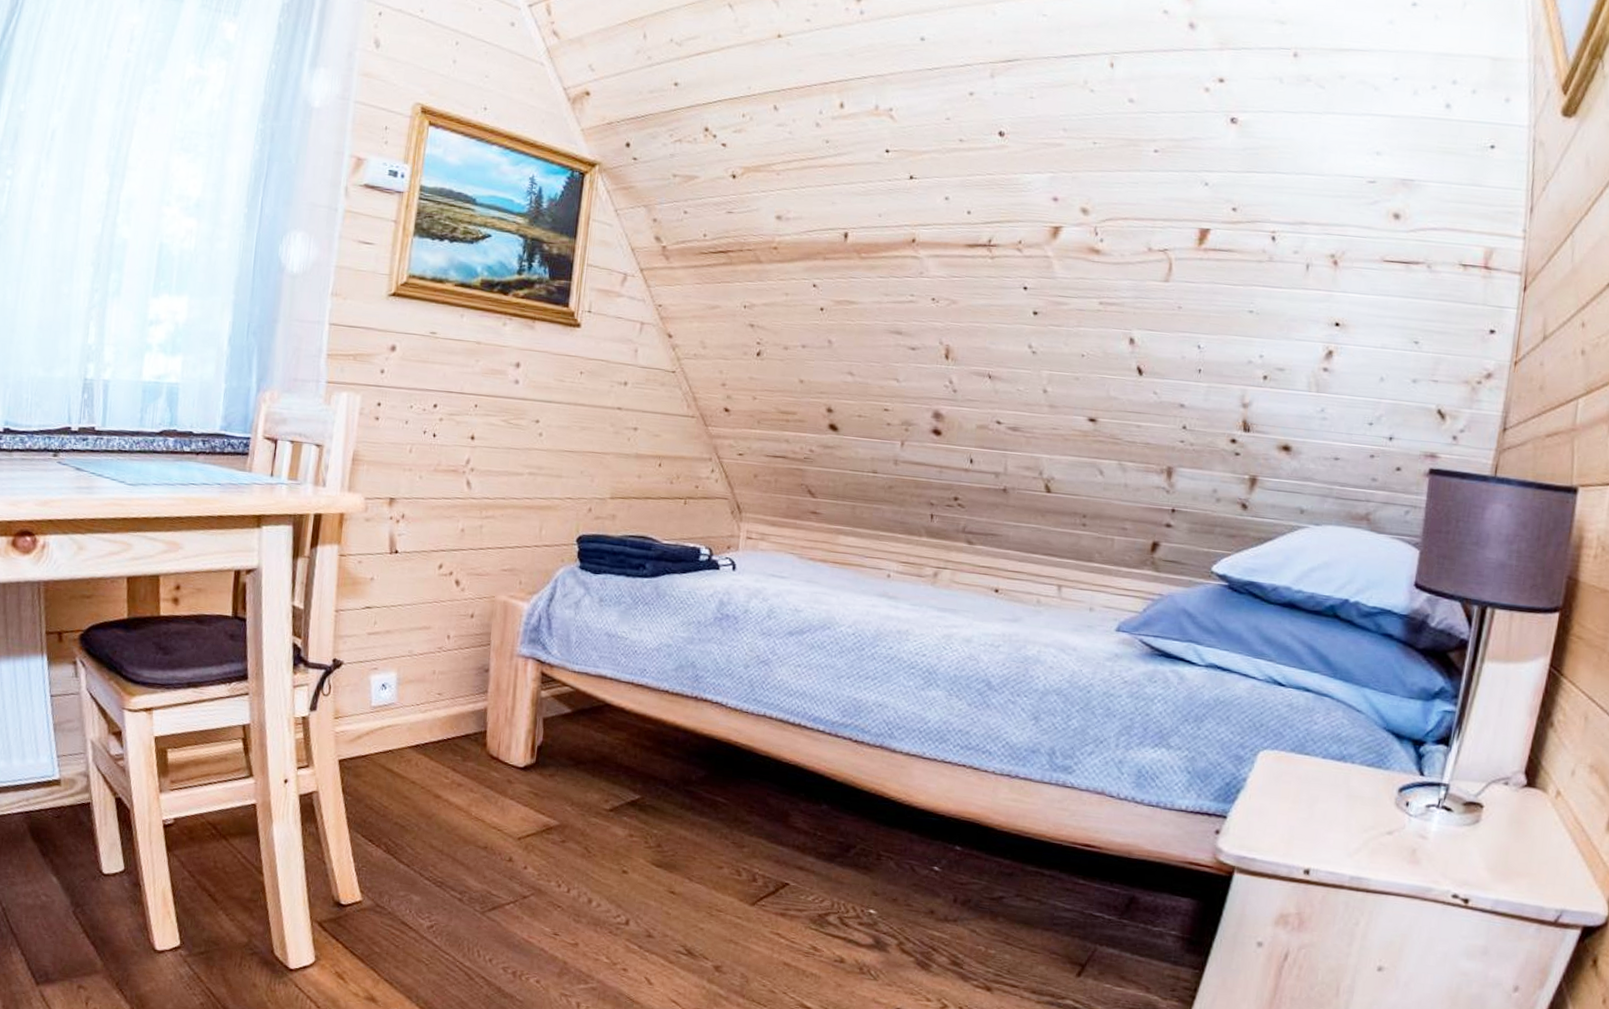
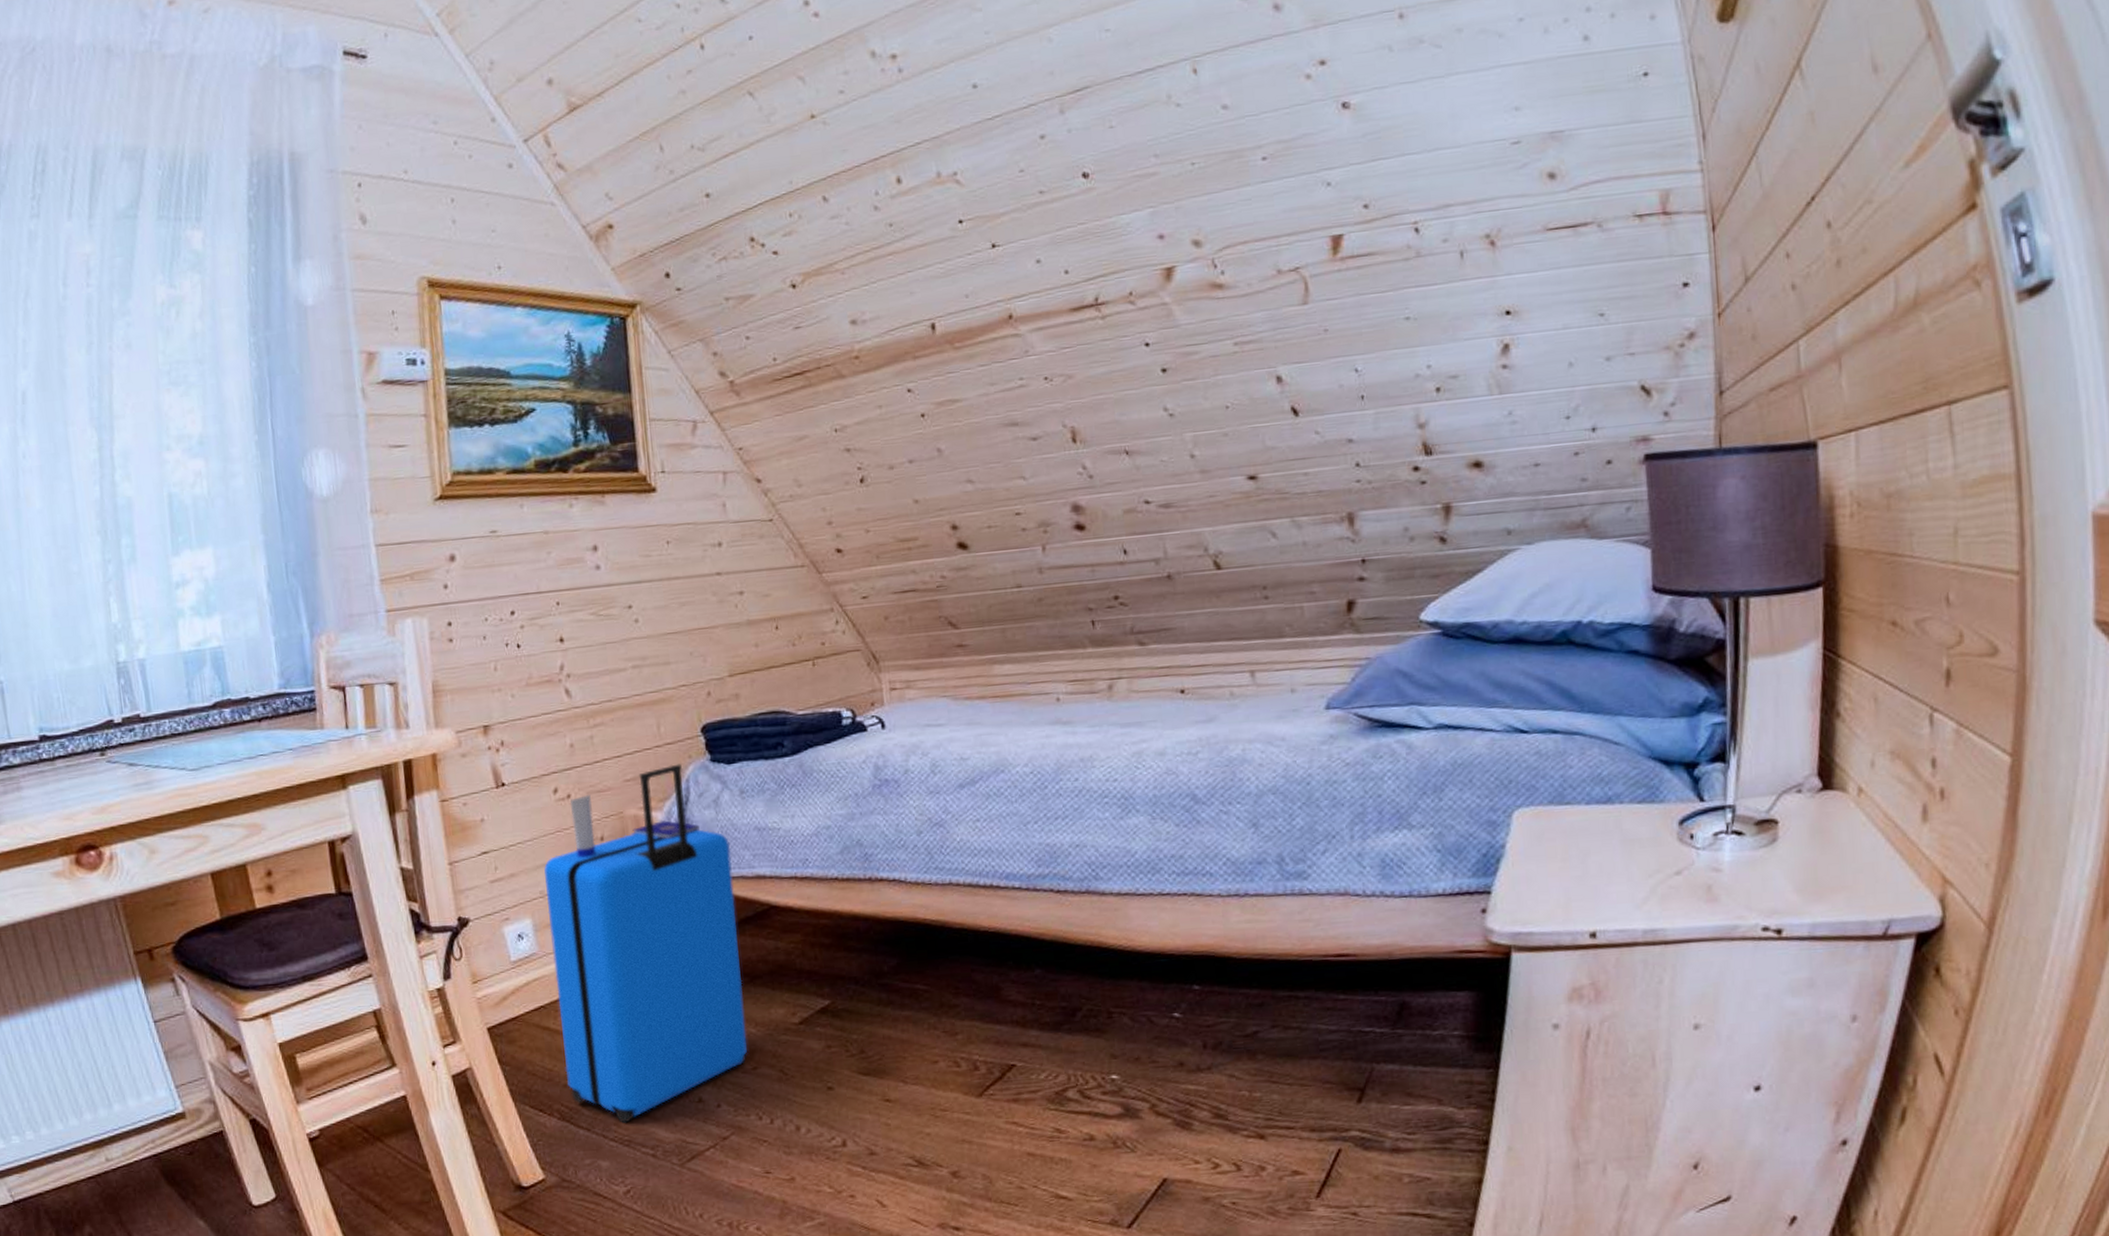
suitcase: none [398,564,582,867] -> present [544,763,748,1123]

